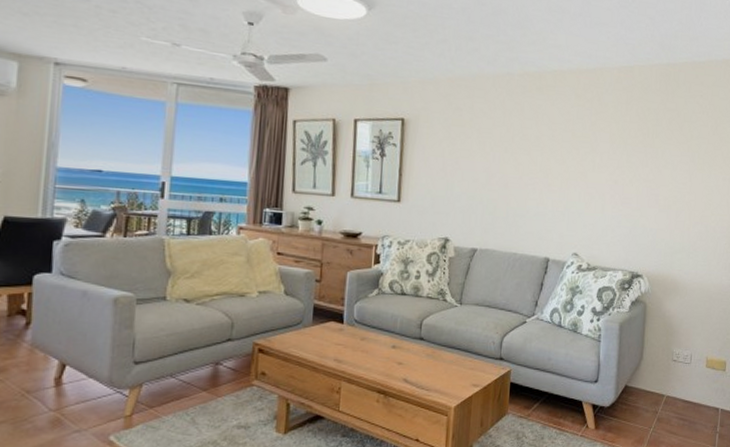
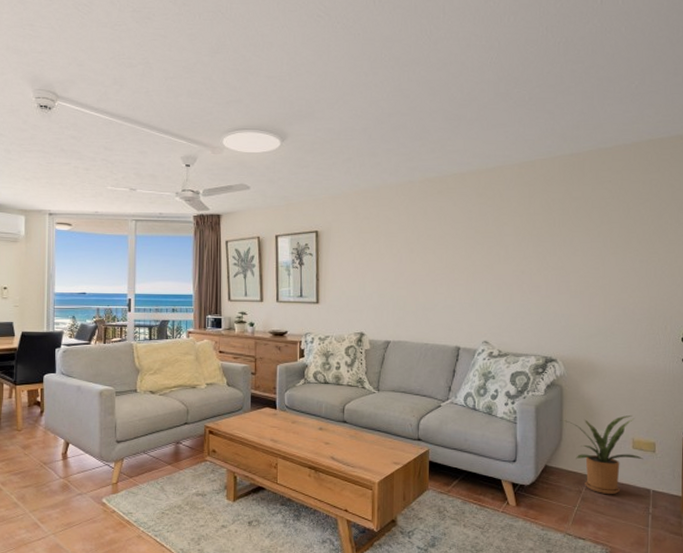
house plant: none [641,334,715,415] -> present [560,415,643,495]

